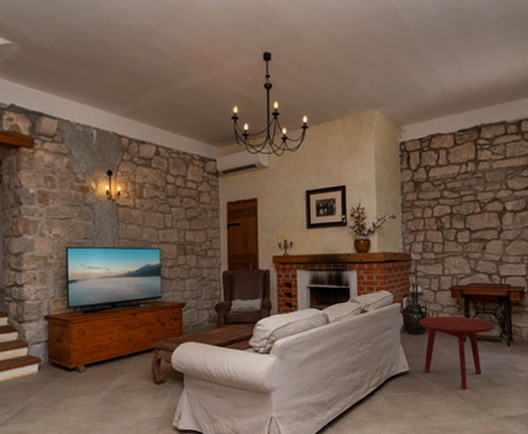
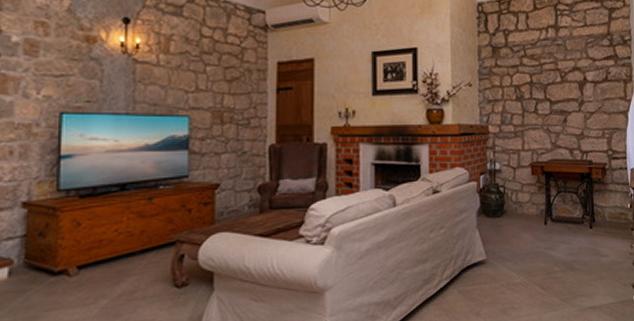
side table: present [419,316,494,389] -> none [497,195,576,278]

